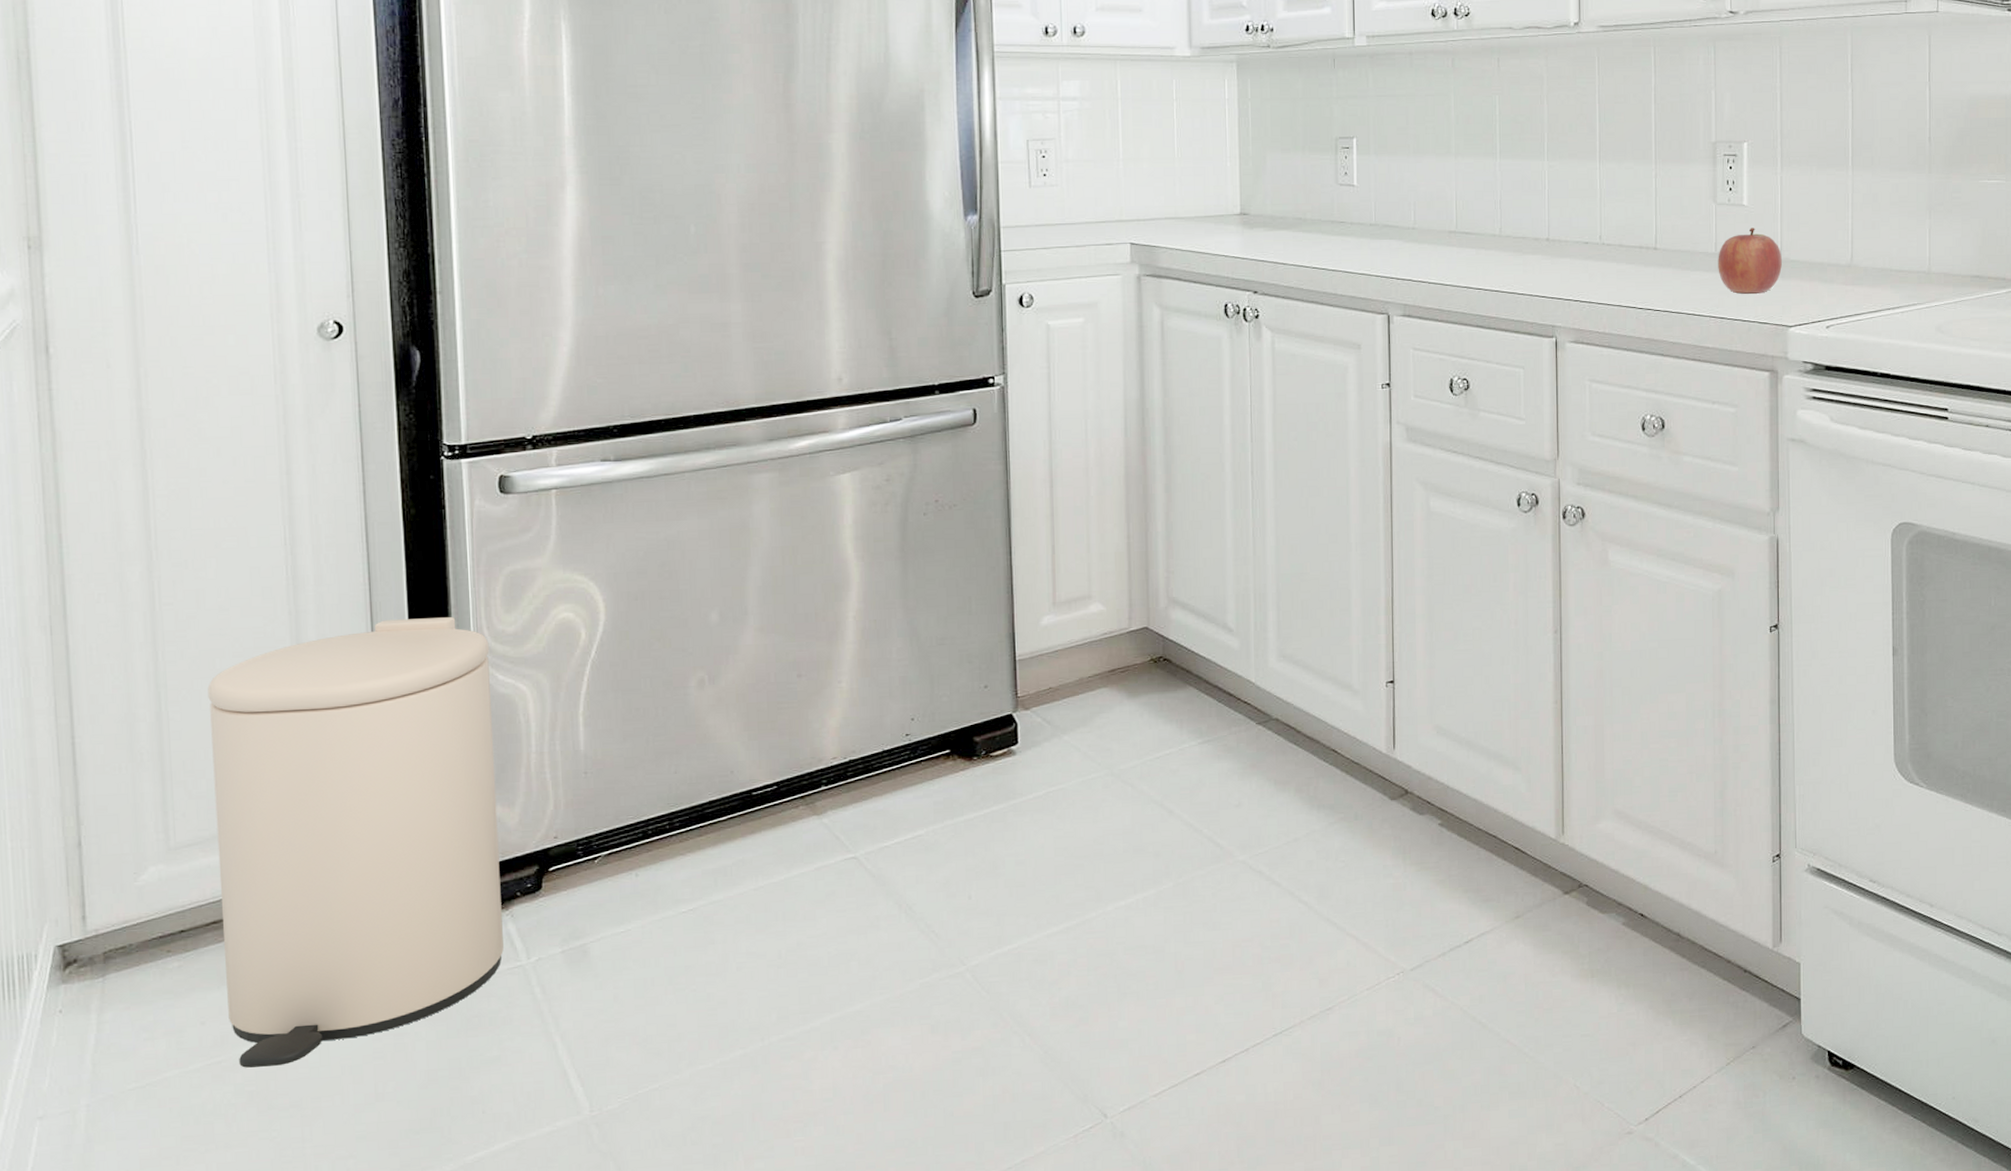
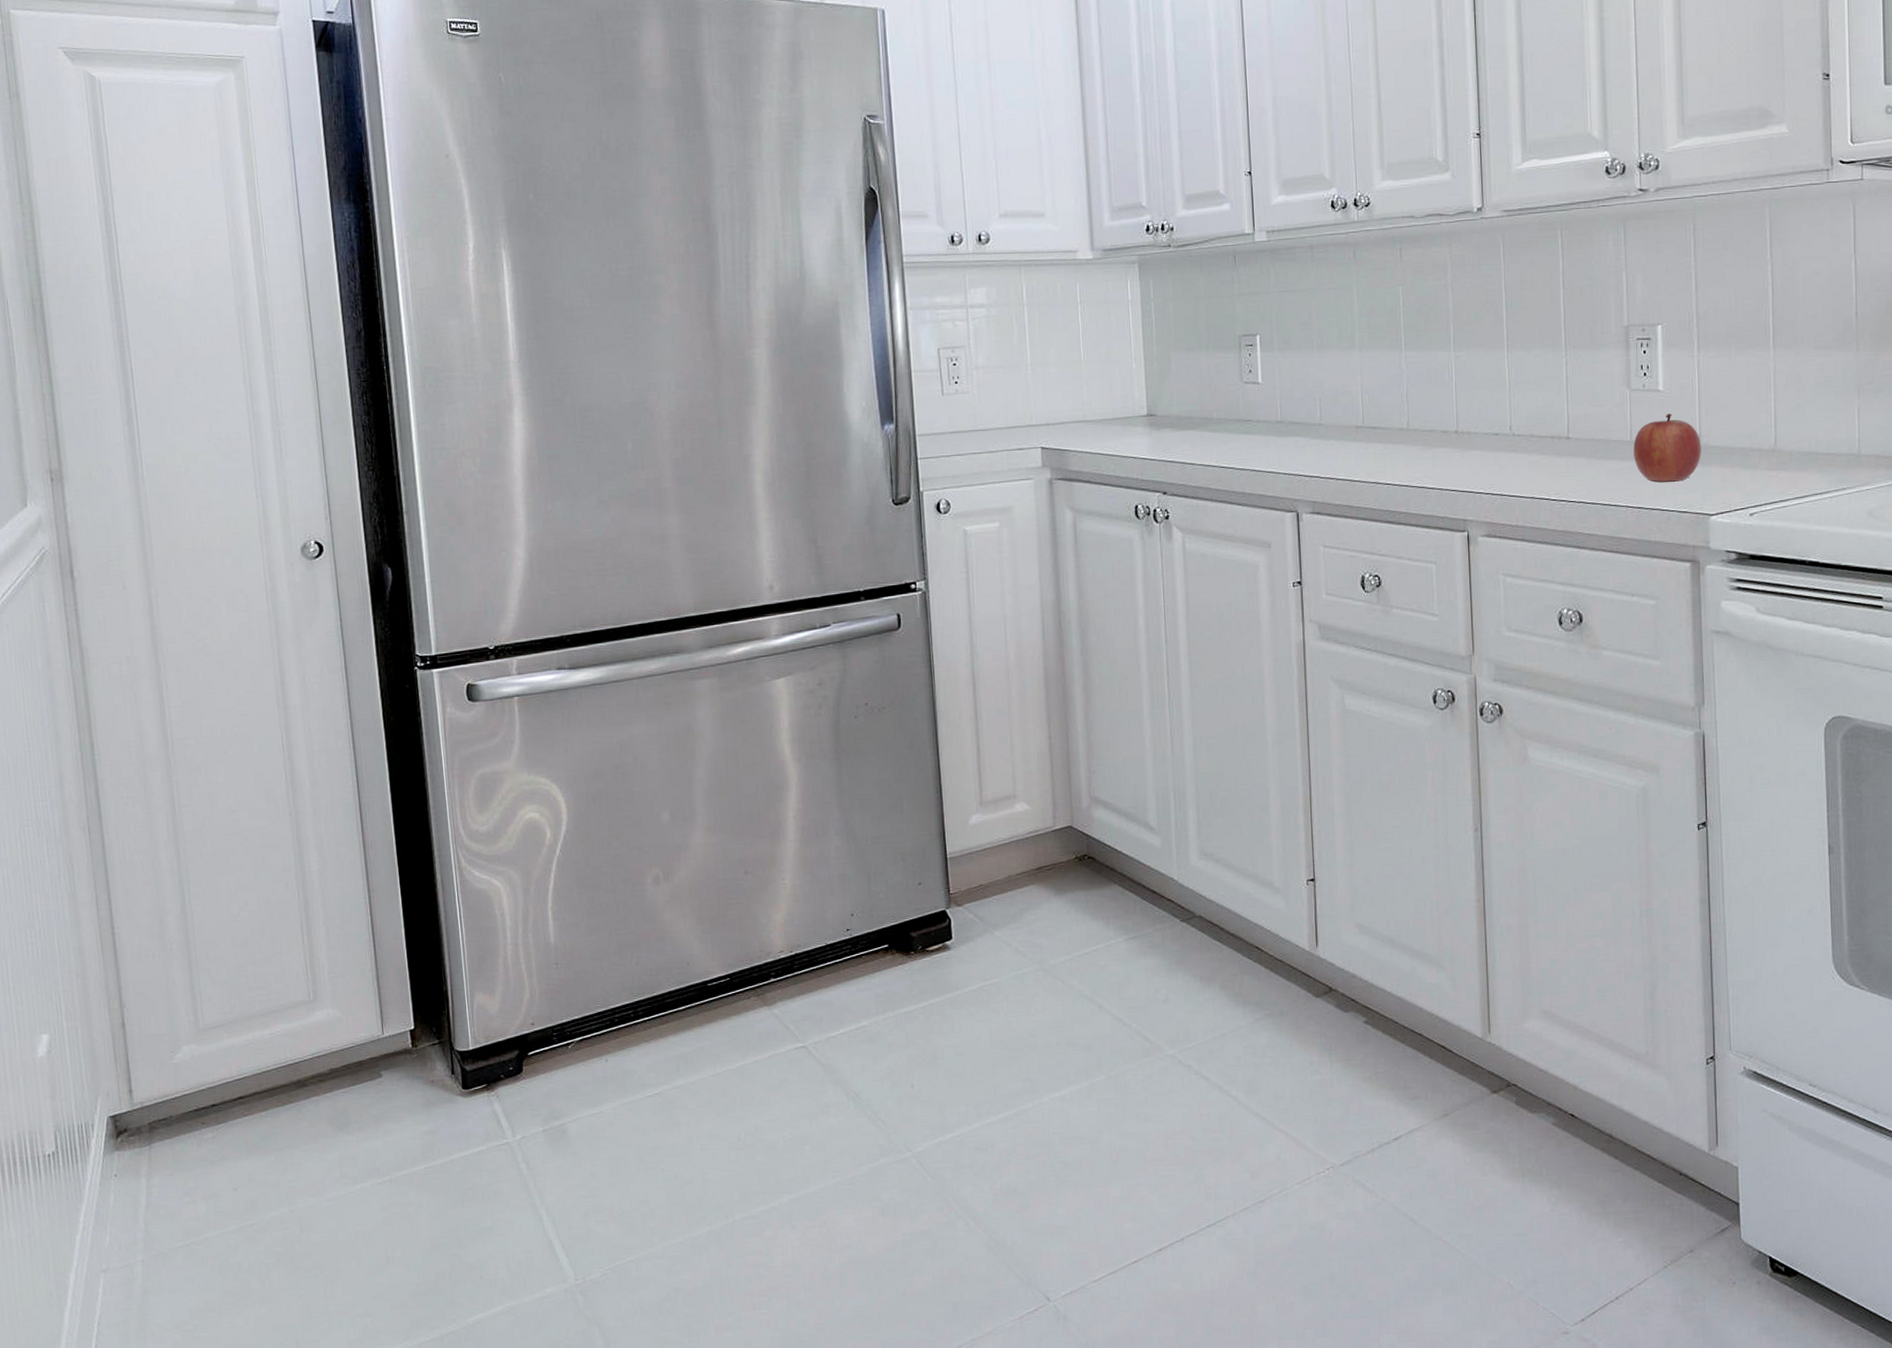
pedal bin: present [207,617,504,1068] -> none [223,817,492,1231]

